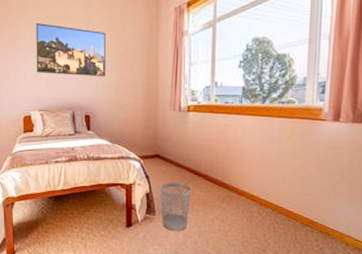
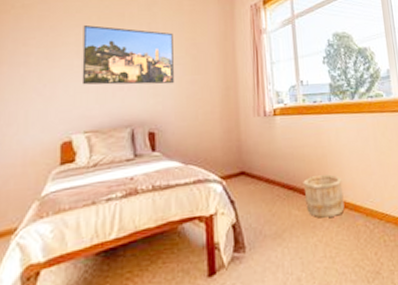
wastebasket: present [160,183,191,231] -> none [249,203,288,270]
wooden bucket: none [207,166,242,201] -> present [303,174,345,218]

